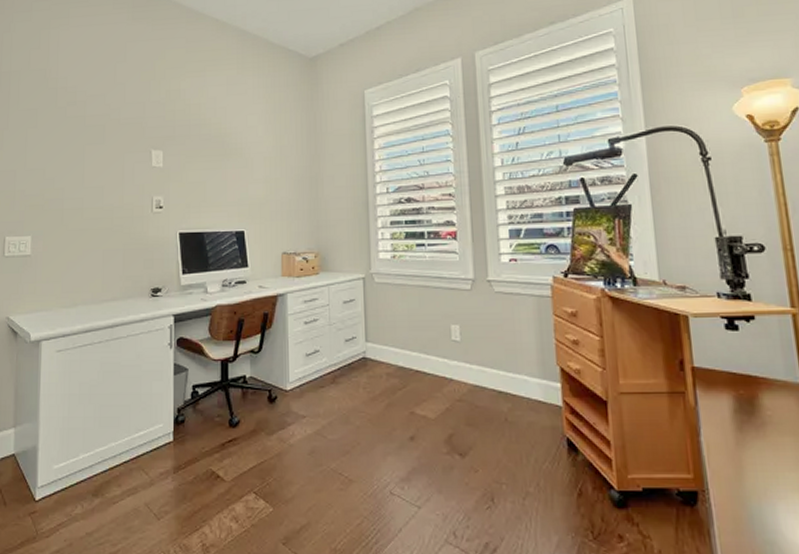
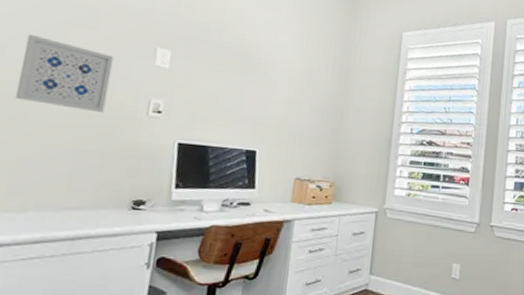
wall art: none [56,157,121,216] -> present [14,34,114,113]

